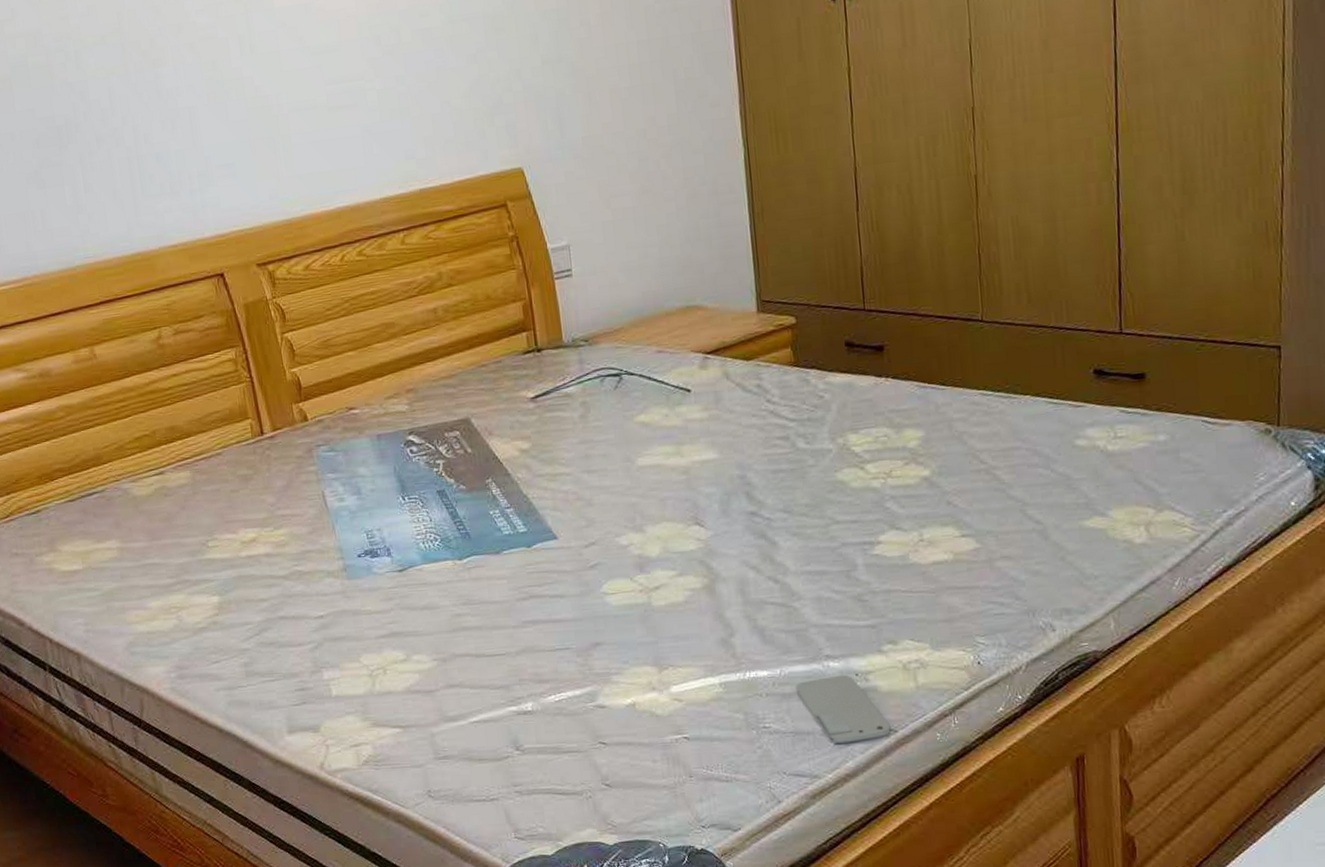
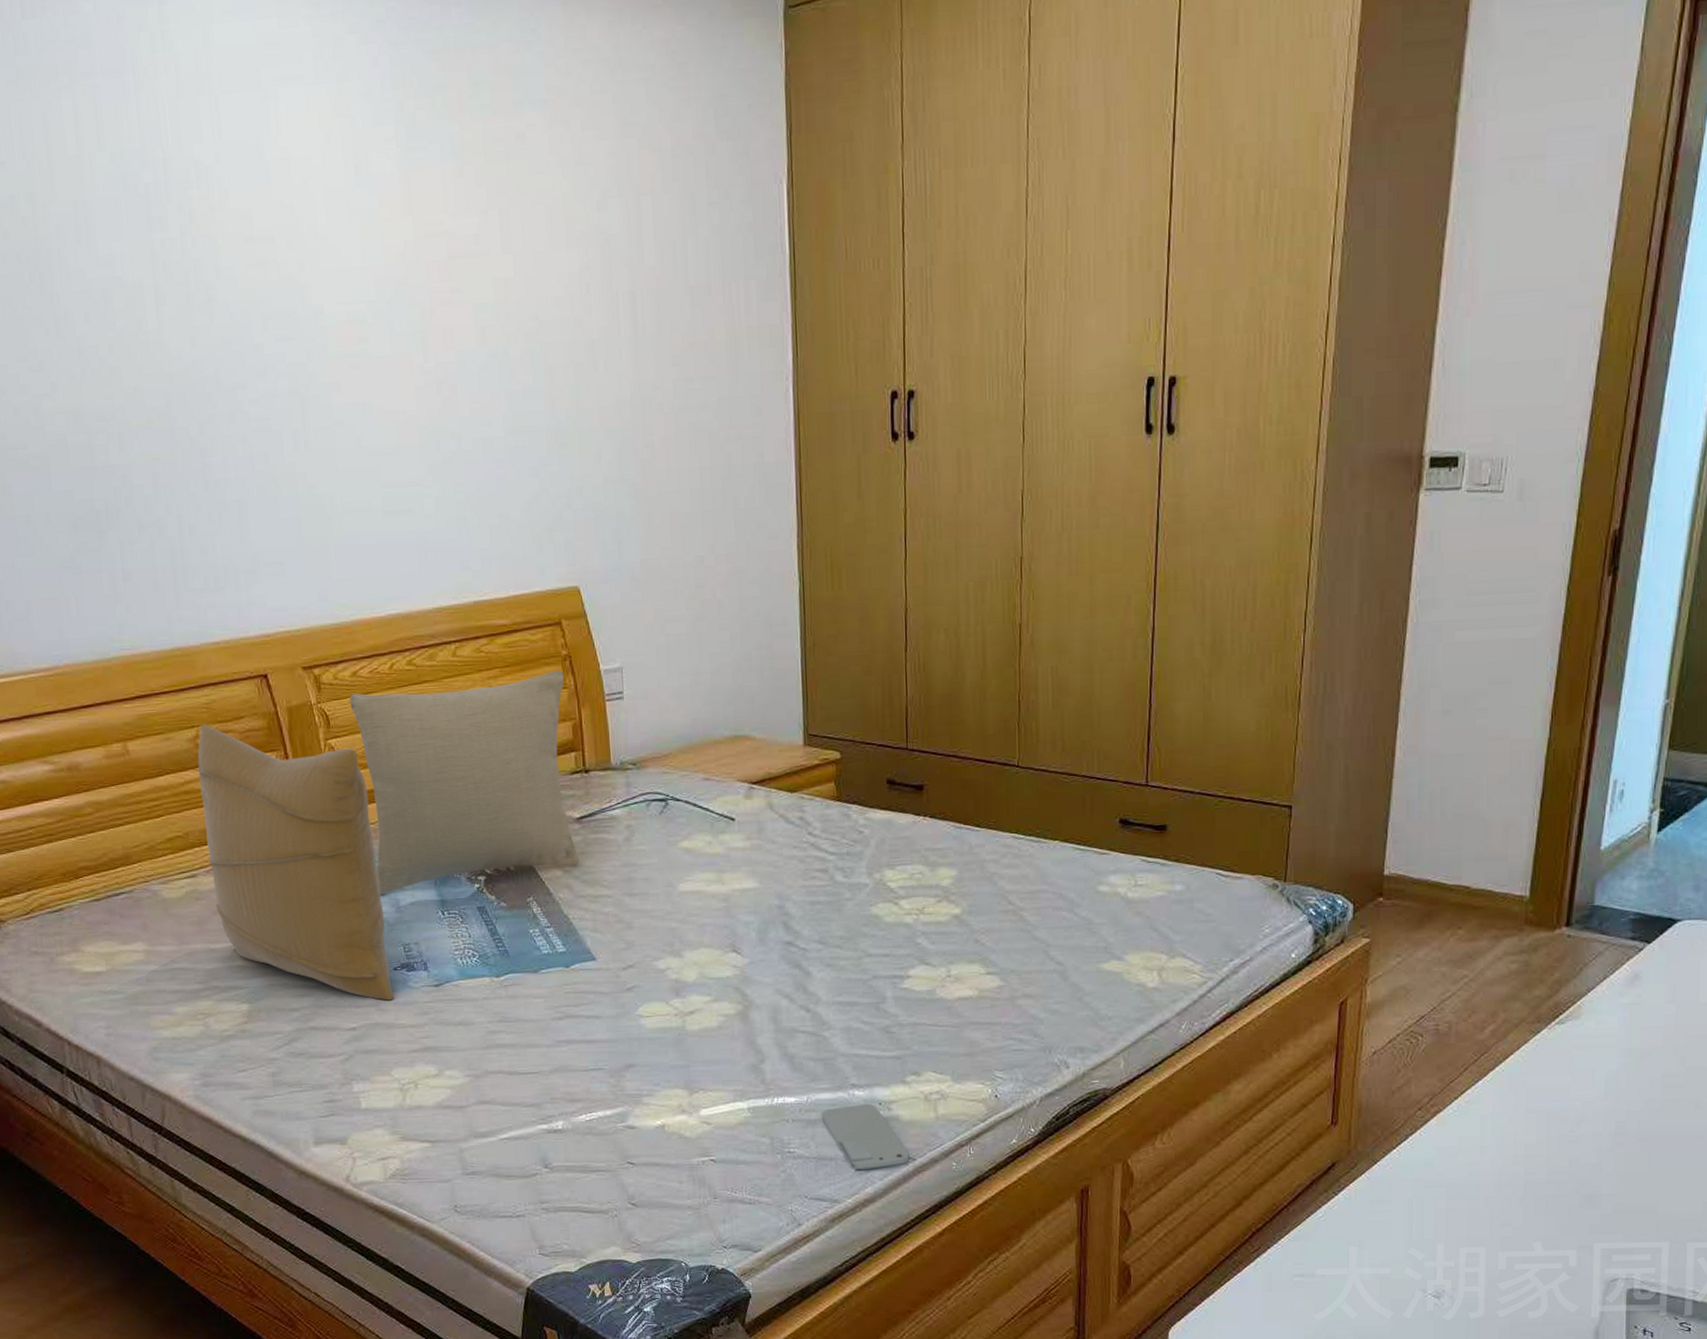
pillow: none [160,325,359,589] -> present [196,725,394,1002]
pillow: none [303,251,537,483] -> present [349,670,580,894]

